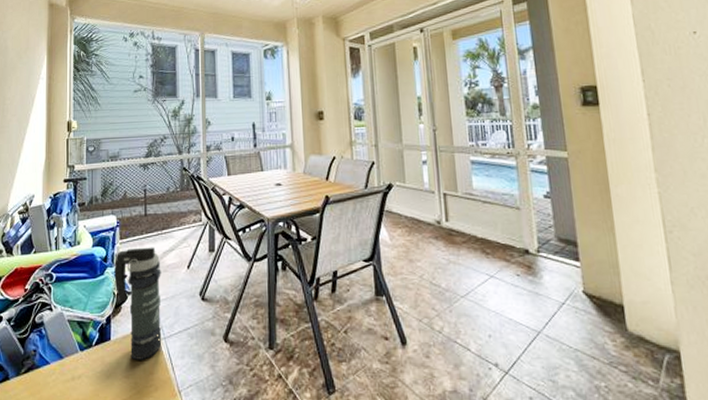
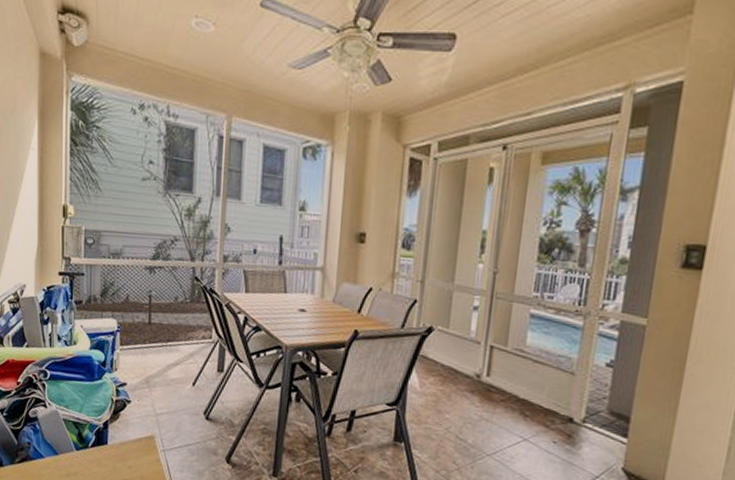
smoke grenade: present [114,247,162,360] -> none [113,356,164,468]

